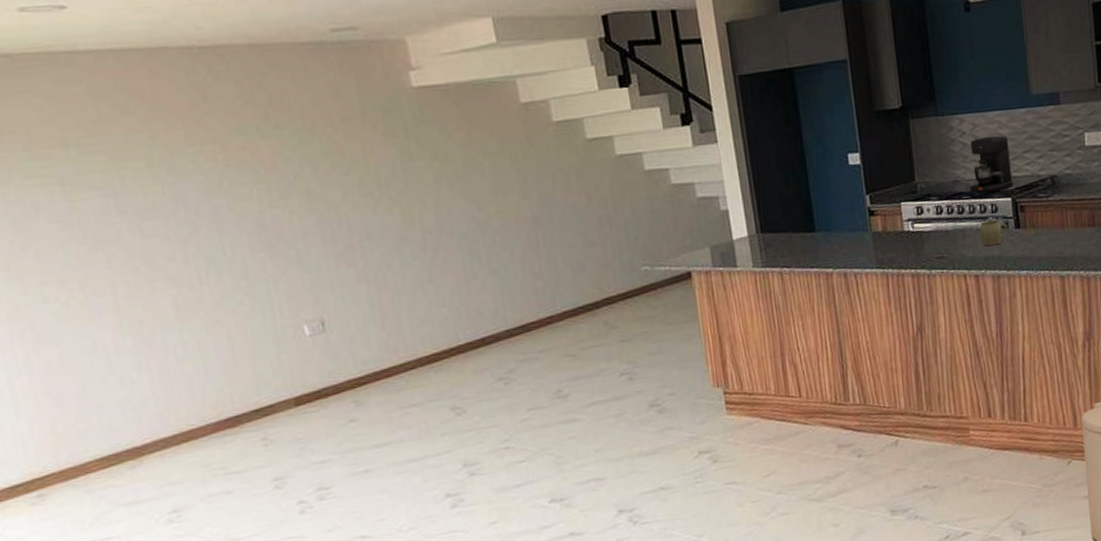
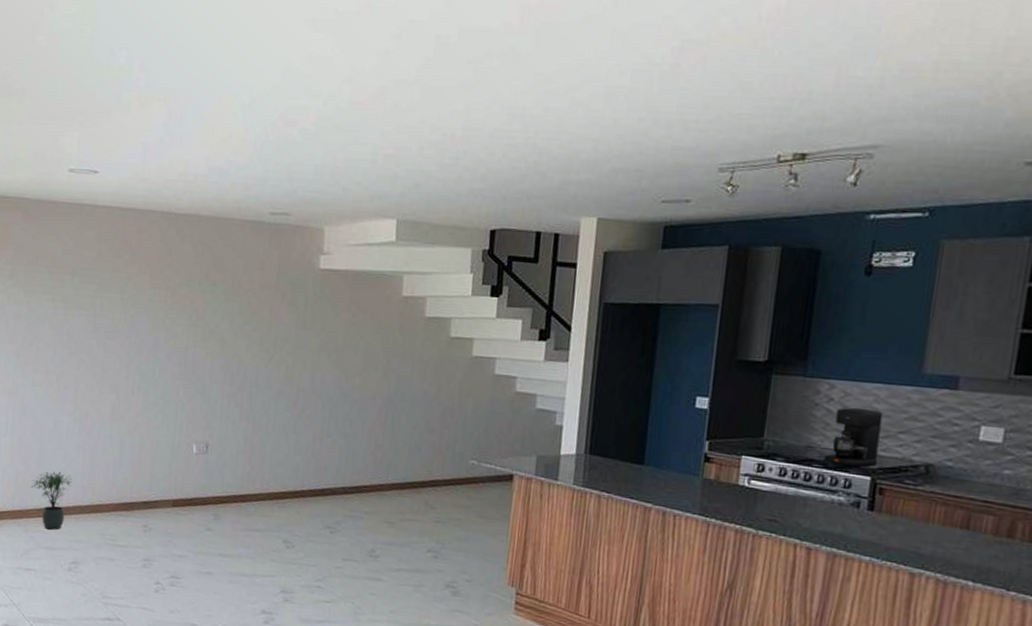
potted plant: none [79,403,145,481] -> present [31,471,73,530]
mug: present [980,220,1009,246] -> none [823,494,859,523]

